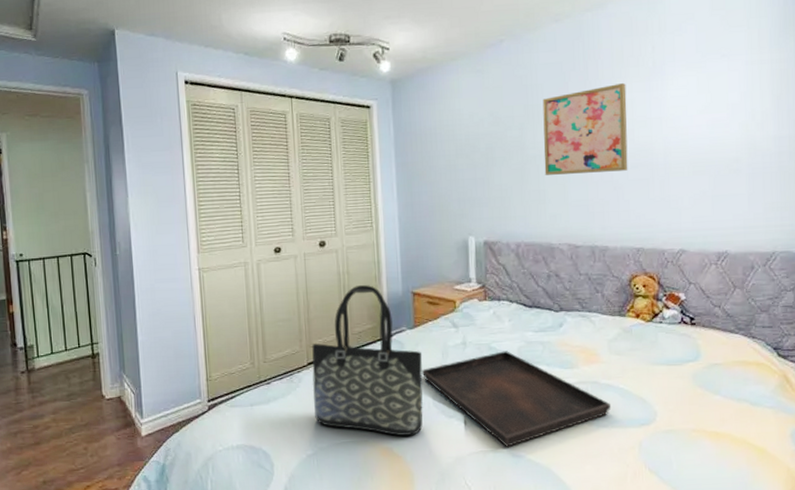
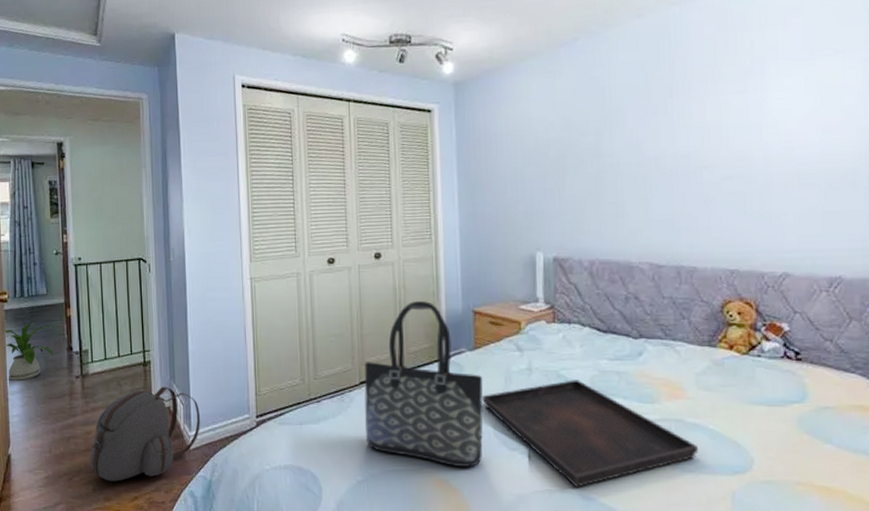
backpack: none [38,377,152,473] -> present [89,386,200,482]
wall art: present [542,83,628,175] -> none [622,84,721,186]

